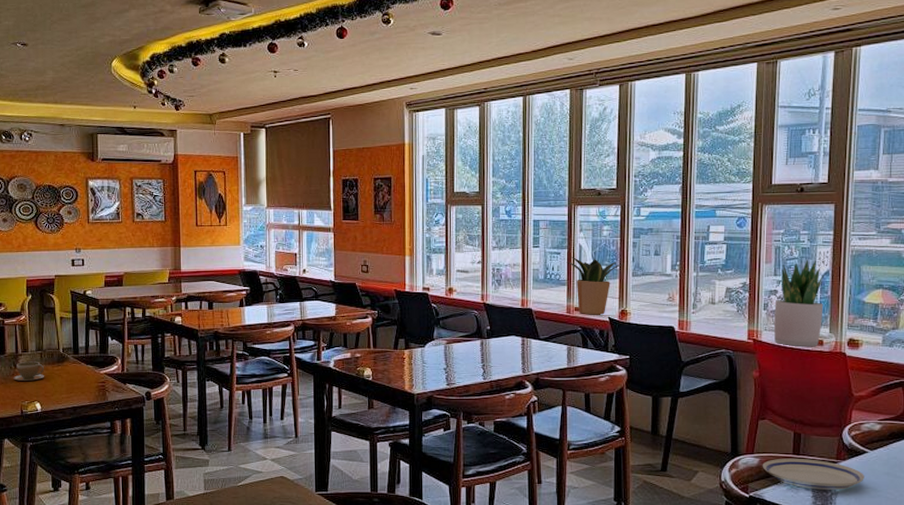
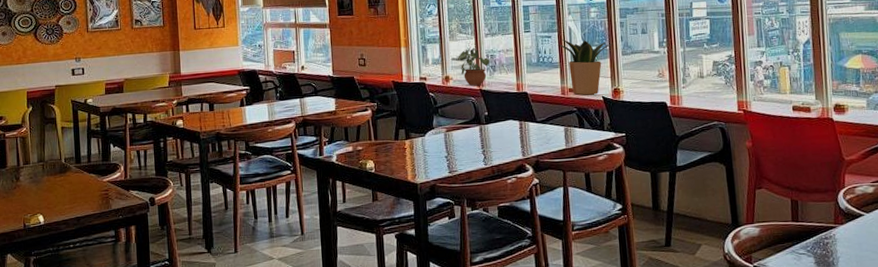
teacup: present [13,361,45,382] -> none [15,173,48,195]
potted plant: none [462,259,495,299] -> present [457,46,490,86]
plate: present [762,458,864,490] -> none [763,225,863,256]
planter: present [773,259,823,347] -> none [760,29,808,115]

